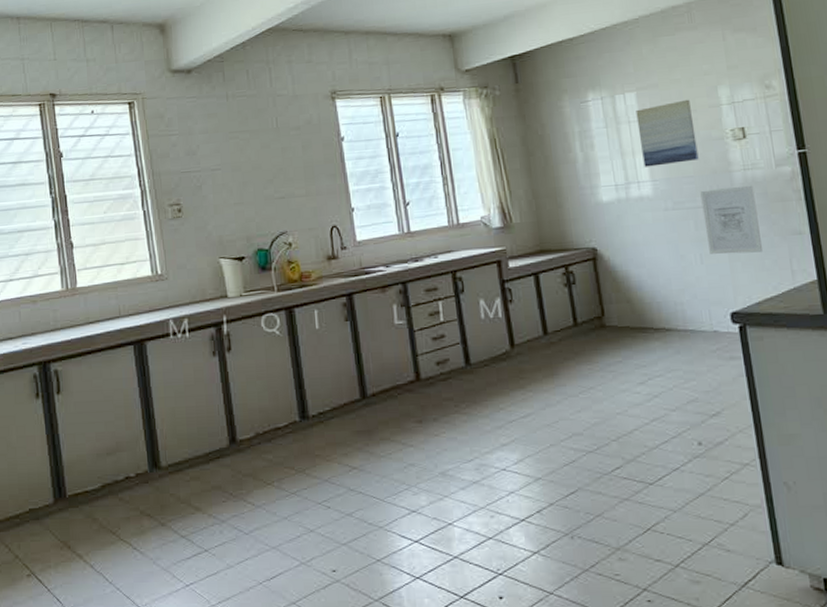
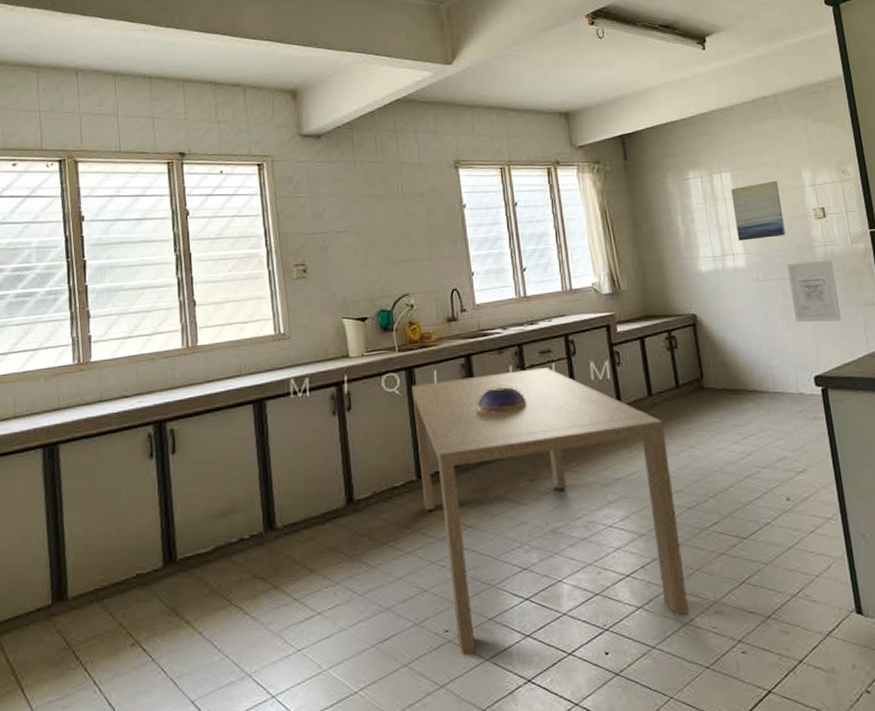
dining table: none [292,306,590,595] -> present [412,368,690,655]
decorative bowl: none [360,325,412,354] -> present [477,386,527,414]

